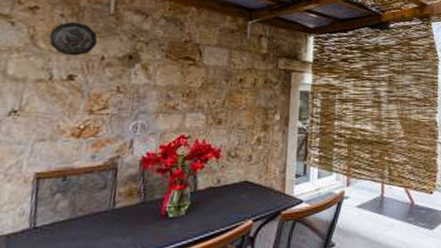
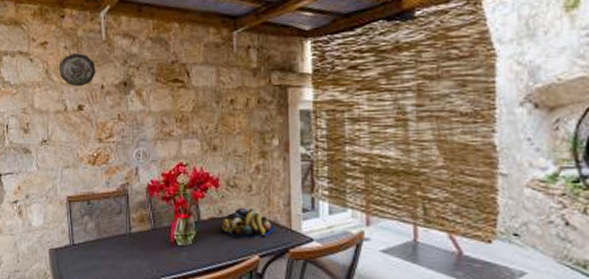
fruit bowl: none [217,175,269,207] -> present [221,207,274,240]

